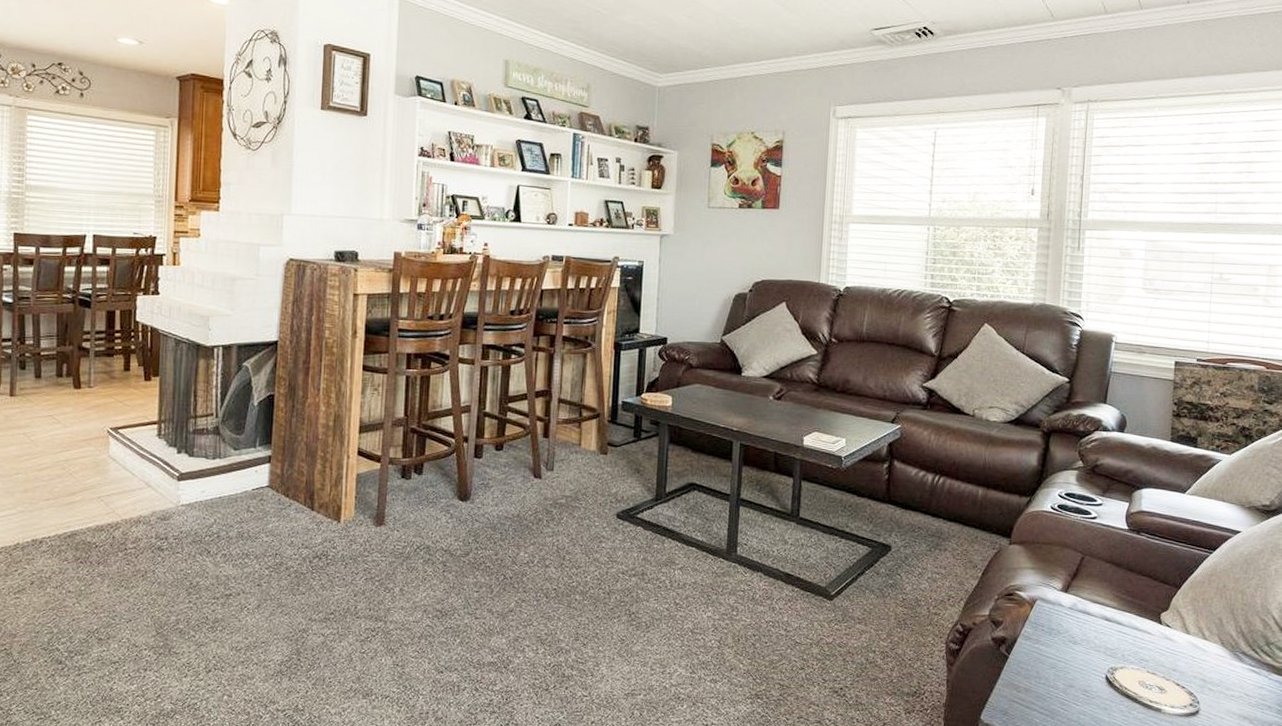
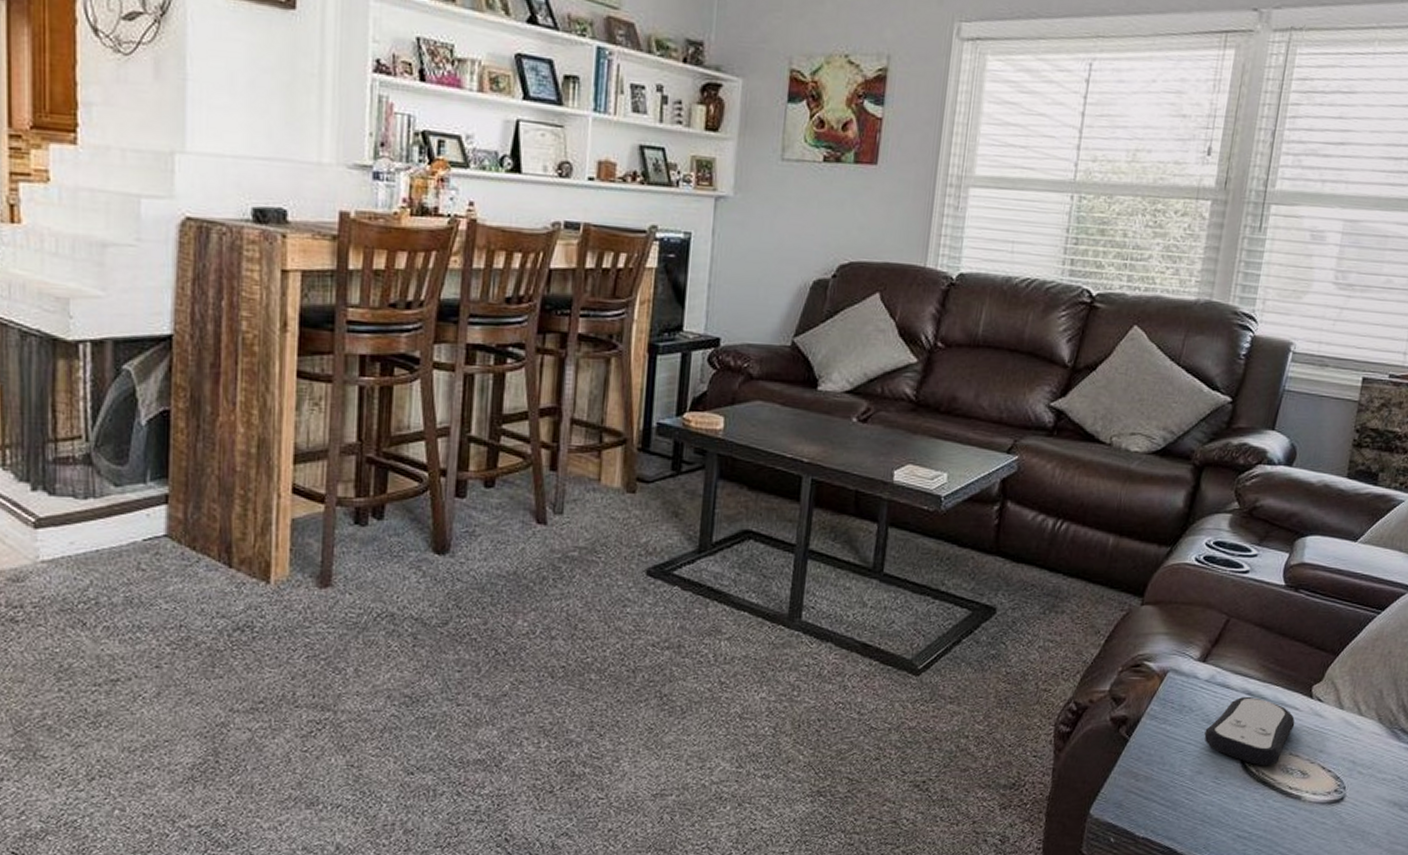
remote control: none [1072,621,1149,682] -> present [1204,696,1295,766]

